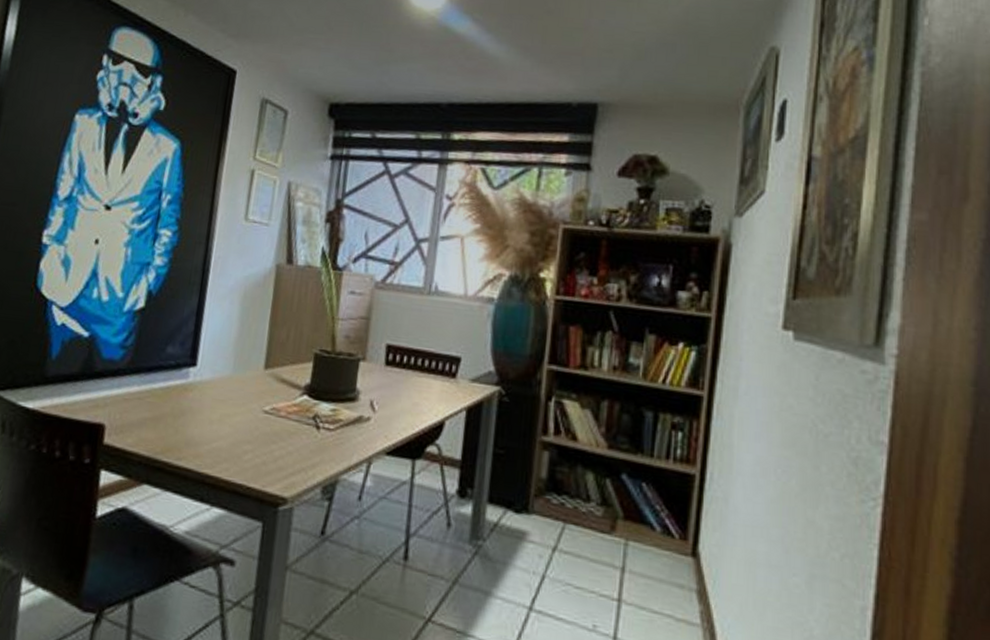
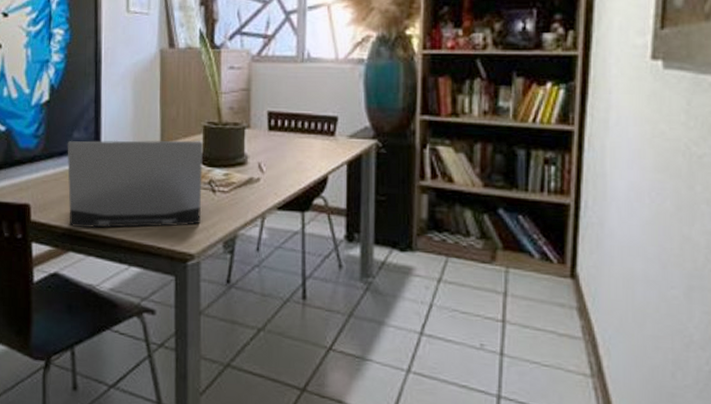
laptop computer: none [148,356,312,465] -> present [67,140,204,228]

